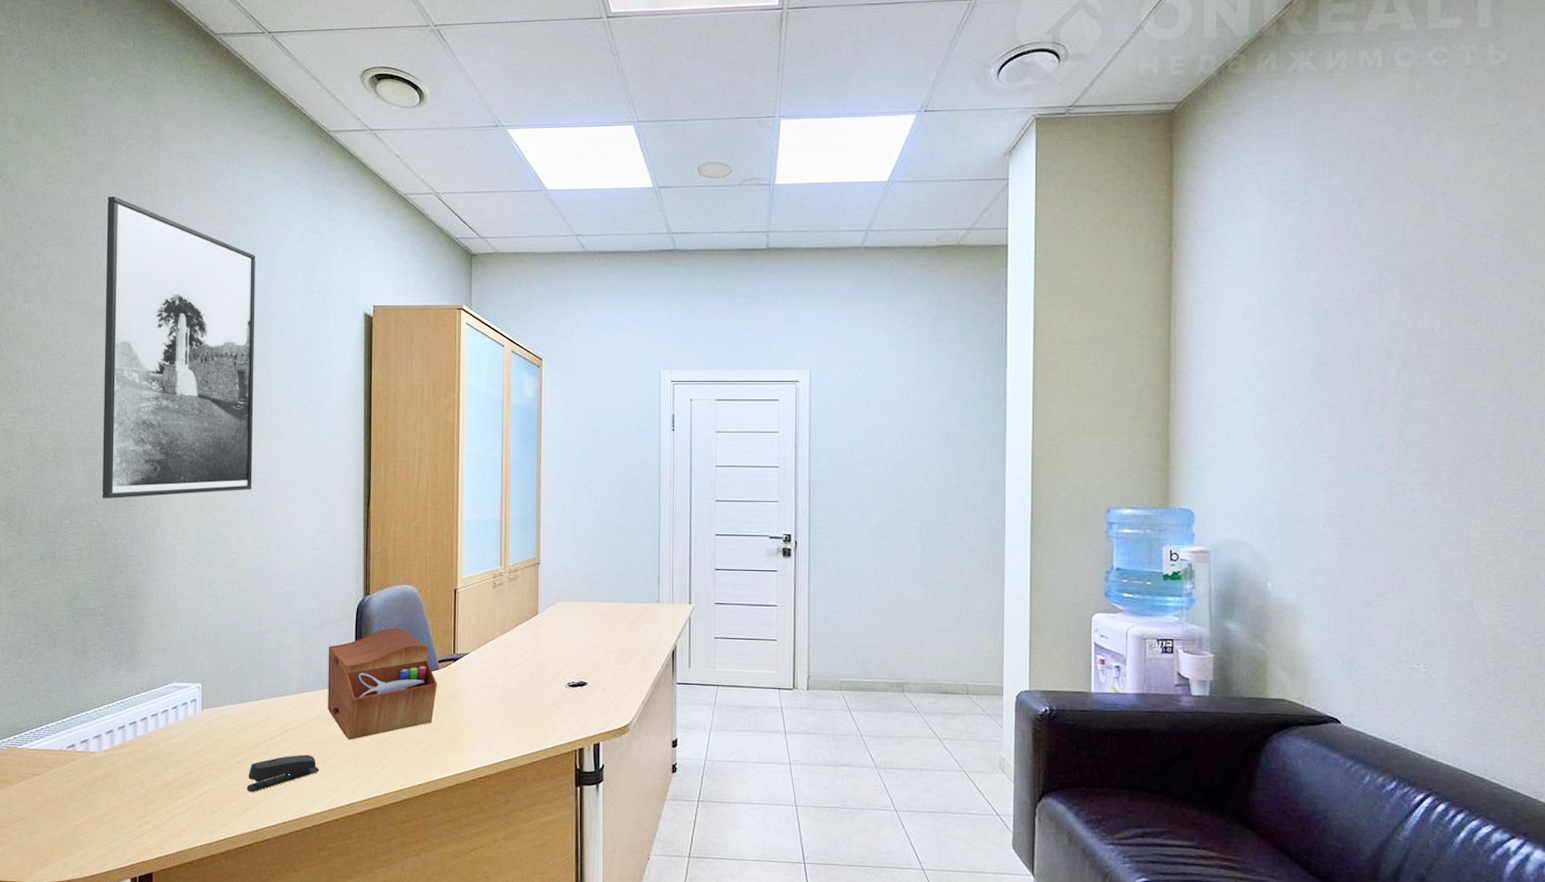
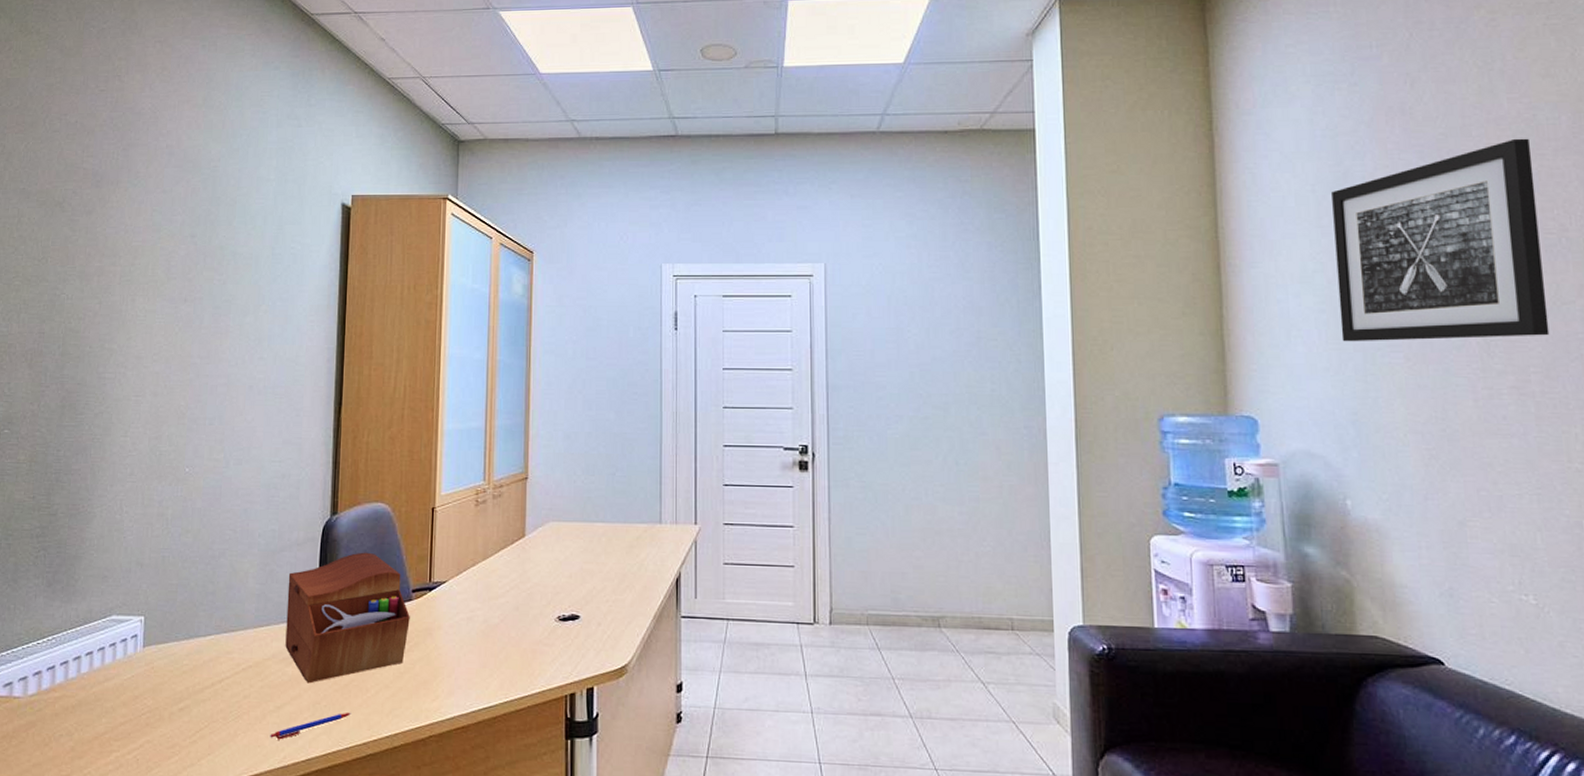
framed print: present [101,196,256,498] -> none [46,82,228,406]
stapler: present [246,754,320,793] -> none [189,700,273,746]
pen: none [317,765,388,787] -> present [270,713,352,740]
wall art: none [1275,255,1463,443] -> present [1332,138,1550,342]

